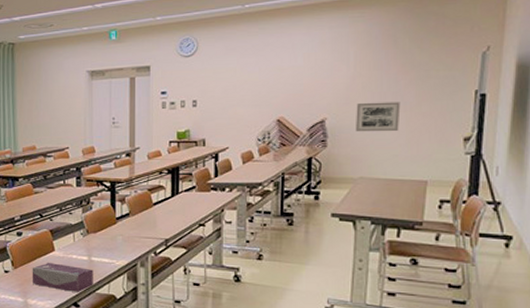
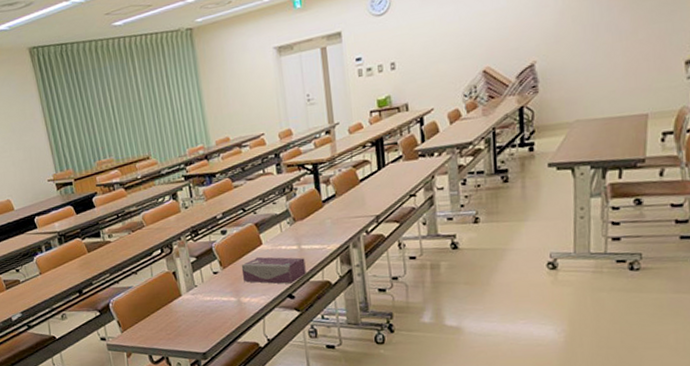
wall art: present [356,102,401,132] -> none [567,31,616,72]

